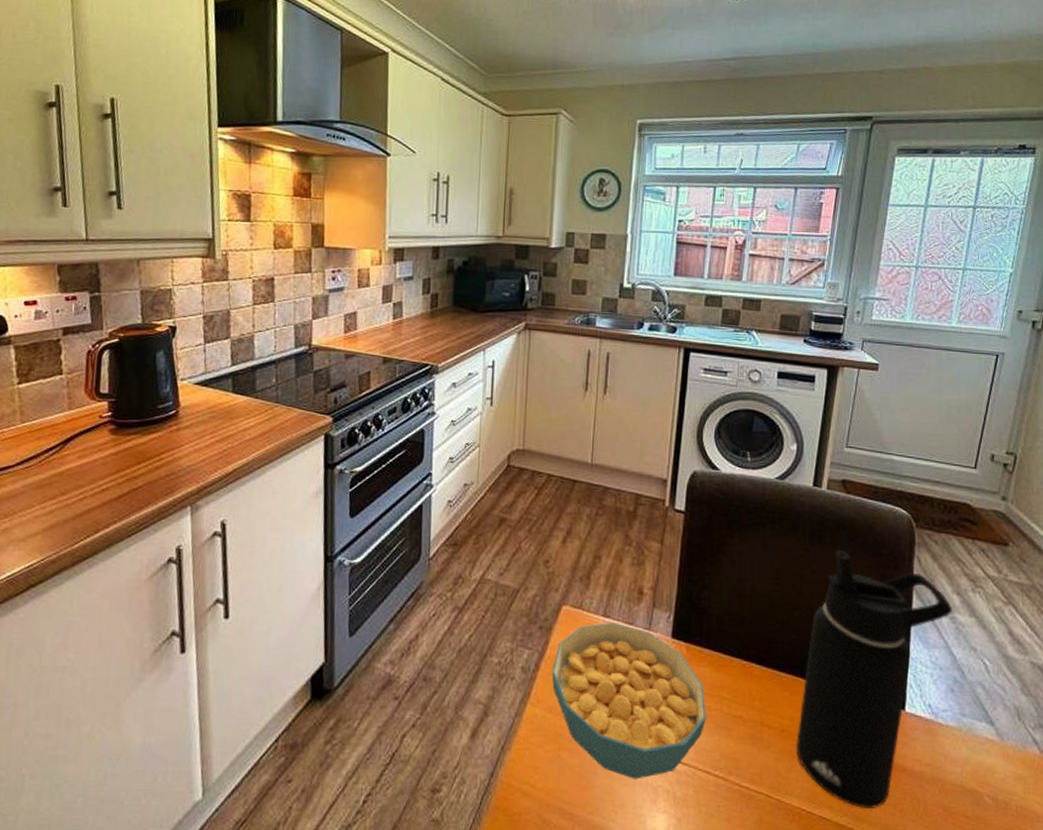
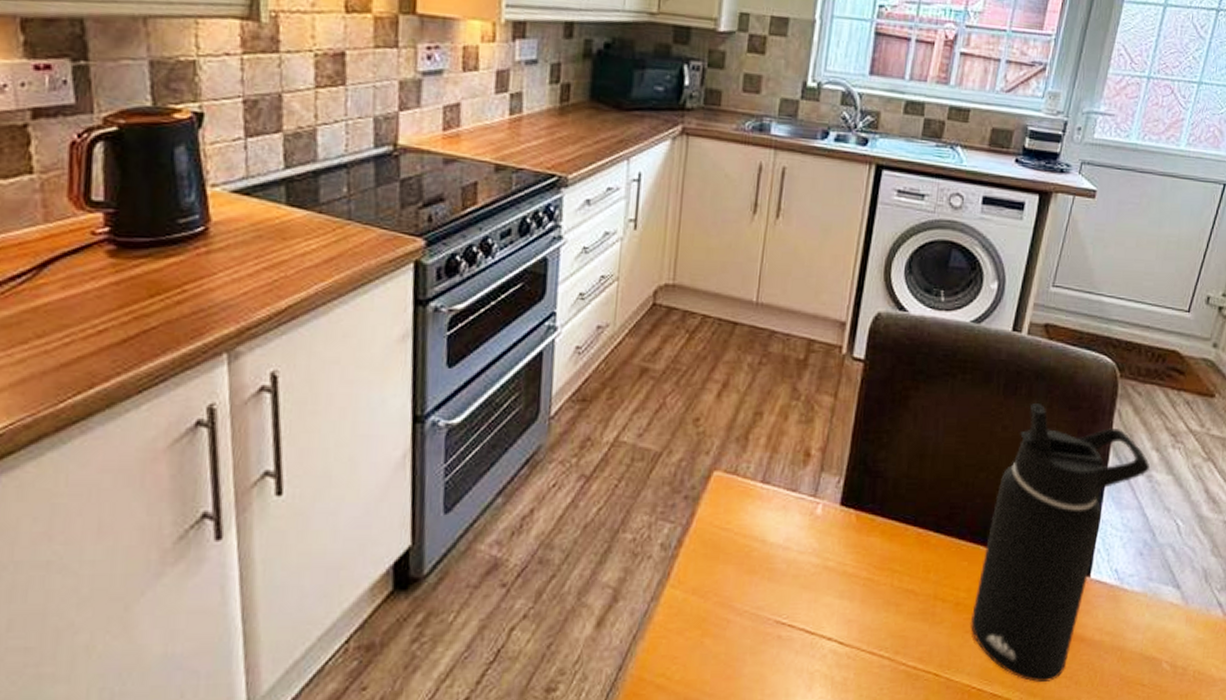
cereal bowl: present [551,621,706,779] -> none [696,488,875,665]

